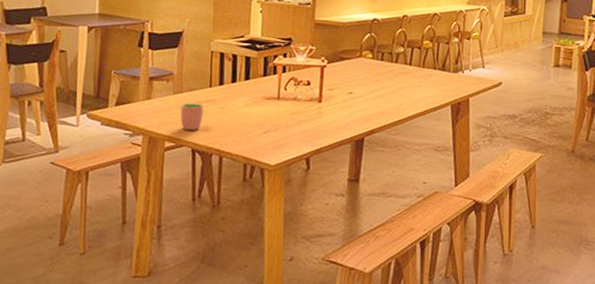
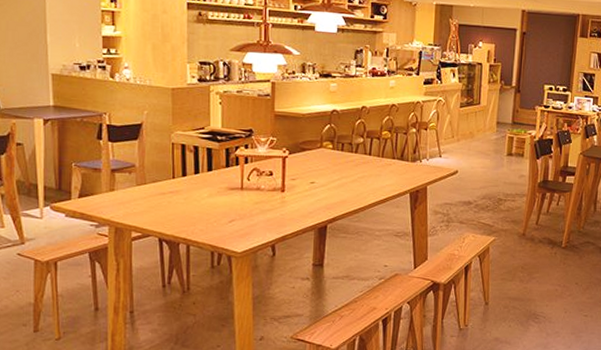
cup: present [180,103,204,130] -> none [145,194,168,220]

